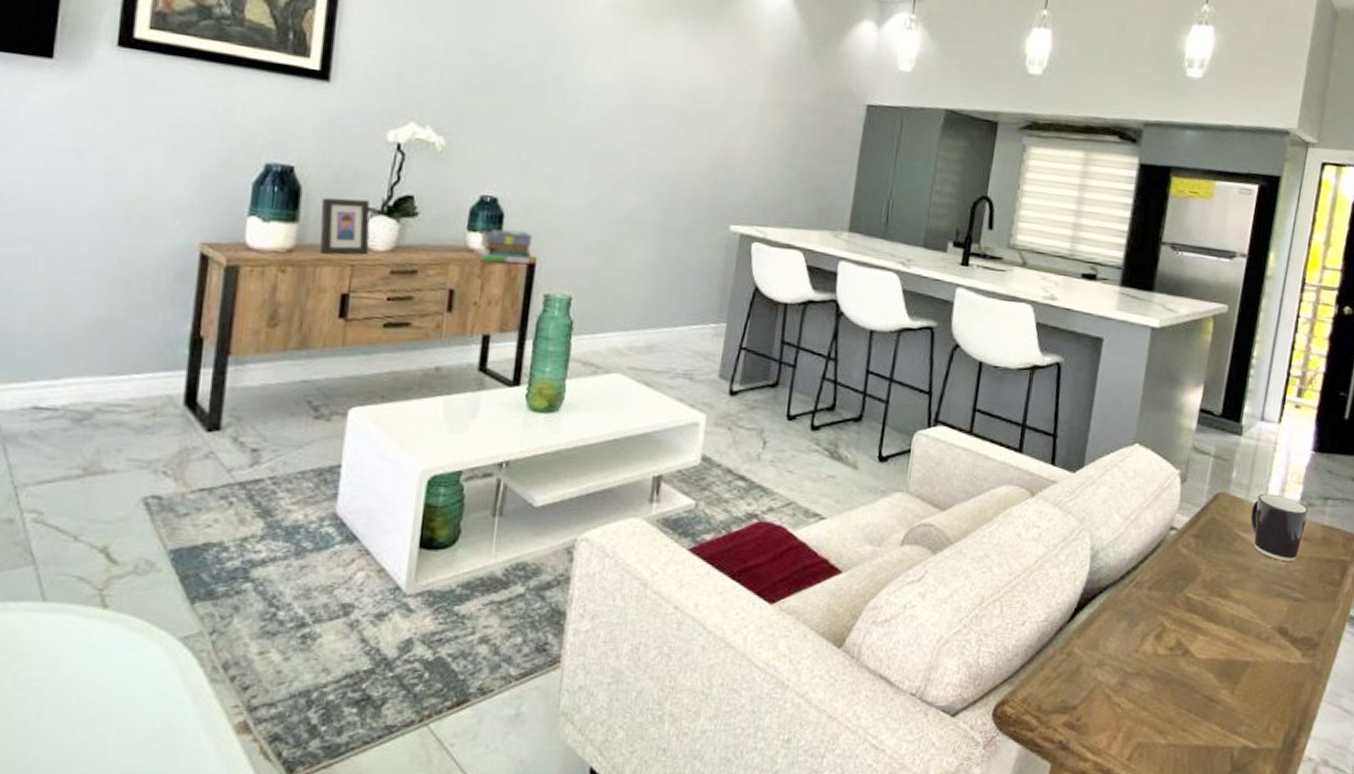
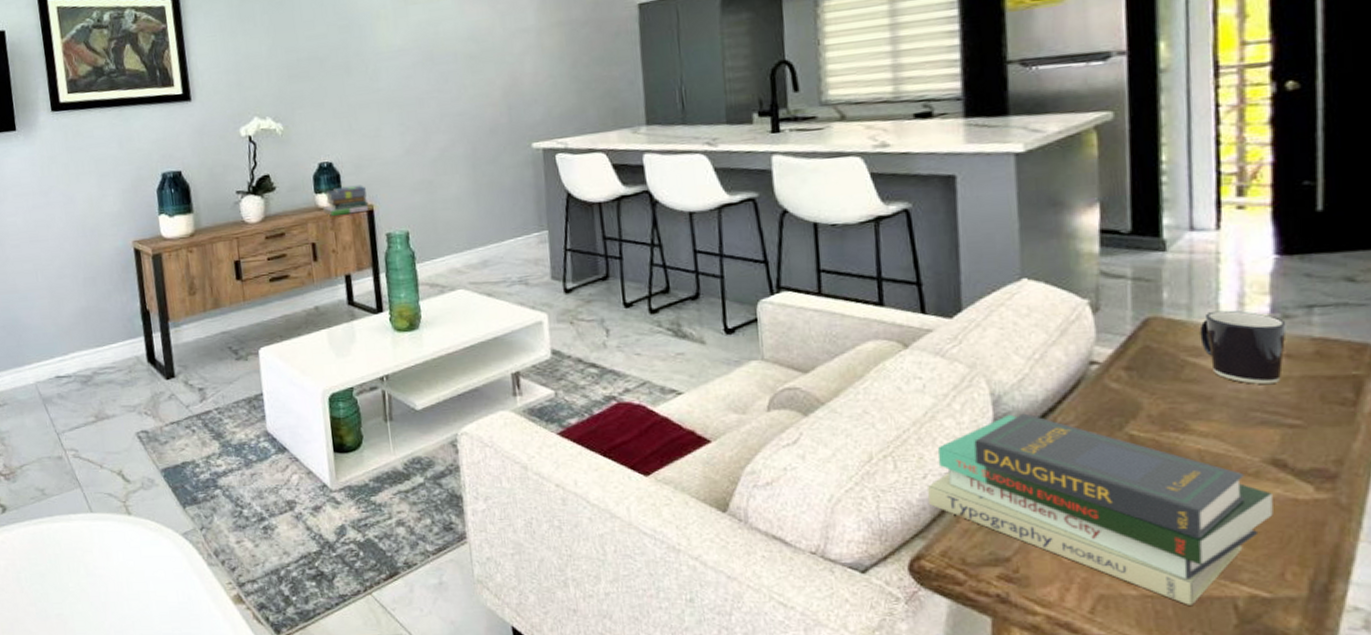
picture frame: present [320,198,370,255] -> none [205,185,247,233]
books: none [1021,569,1274,754] -> present [927,413,1273,605]

